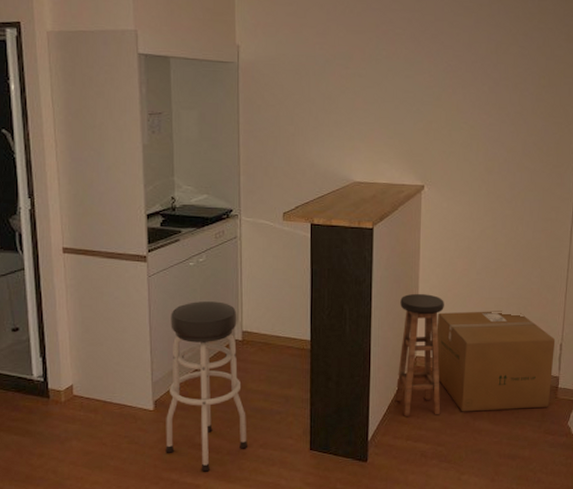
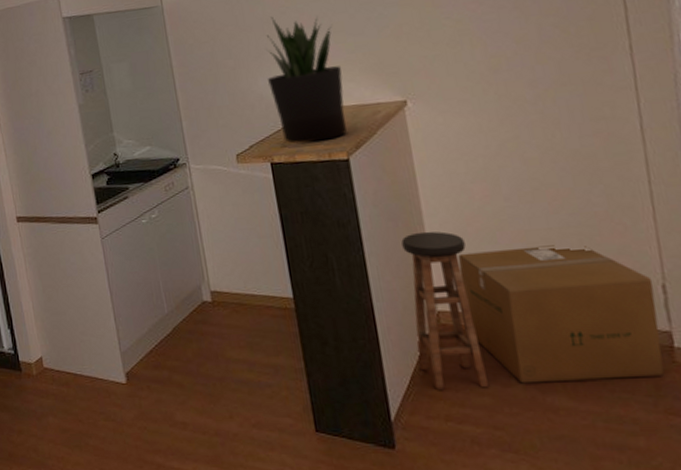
bar stool: present [165,301,247,472] -> none [130,259,237,455]
planter: none [321,93,381,210] -> present [266,16,347,144]

